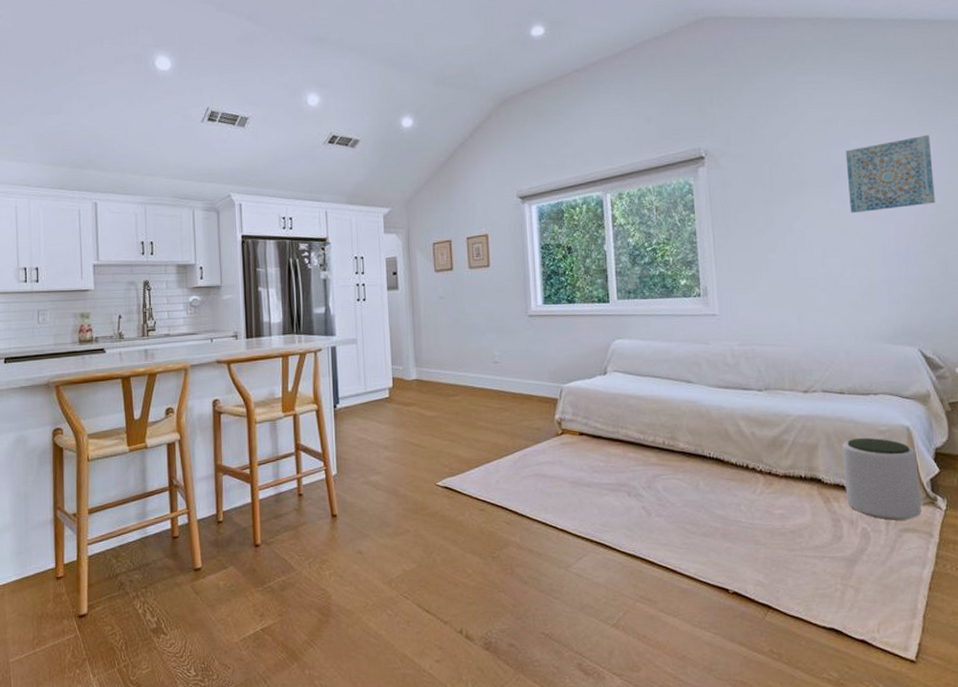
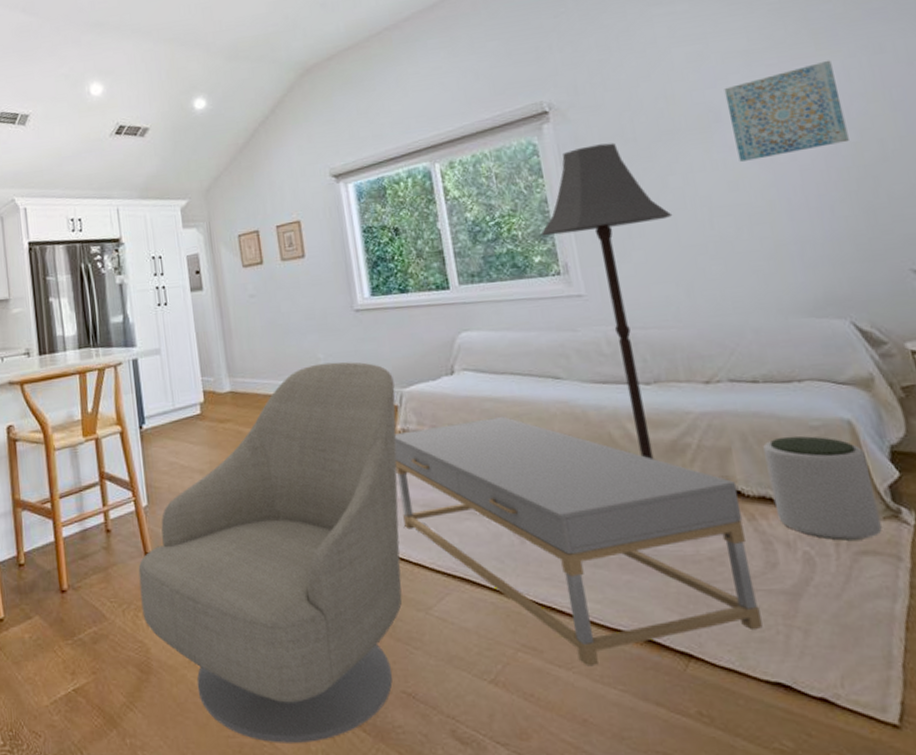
armchair: none [325,359,557,674] -> present [138,362,402,743]
coffee table: none [551,411,826,615] -> present [394,416,763,667]
floor lamp: none [689,188,794,451] -> present [541,142,673,459]

